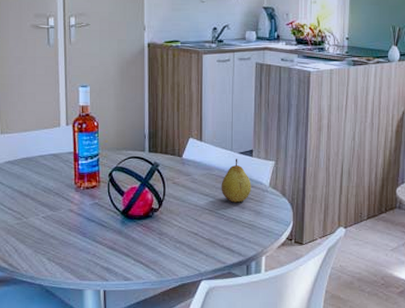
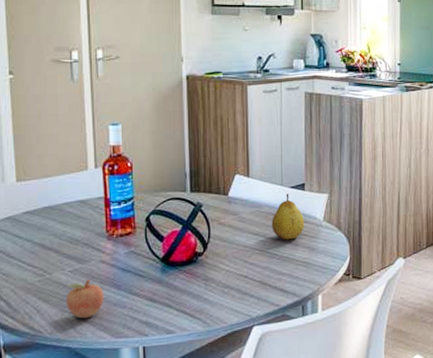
fruit: none [39,226,72,260] -> present [65,279,104,319]

